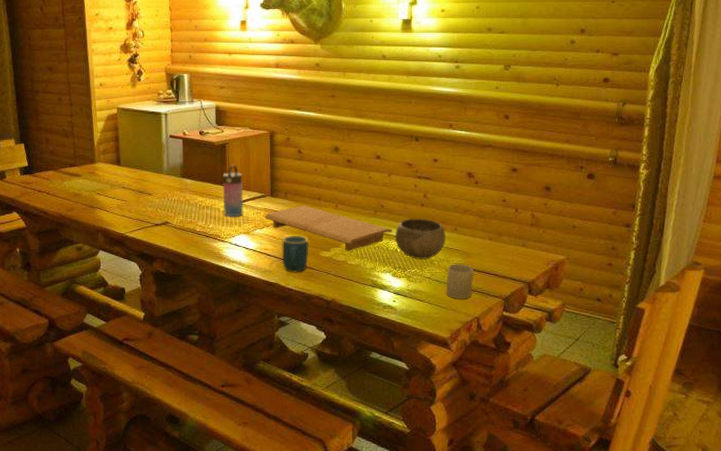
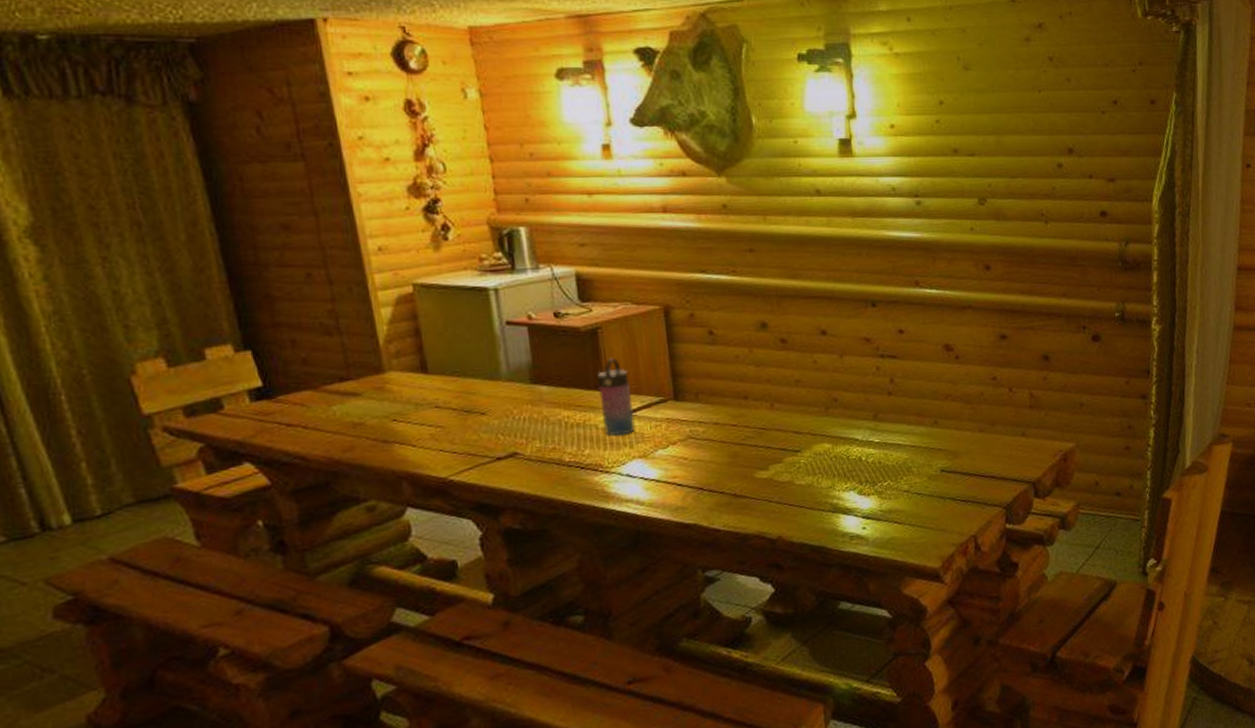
cutting board: present [264,205,392,251] -> none [667,408,852,467]
mug: present [282,235,309,273] -> none [697,452,739,506]
bowl: present [395,218,446,260] -> none [856,411,925,469]
mug: present [446,264,474,299] -> none [930,467,966,515]

